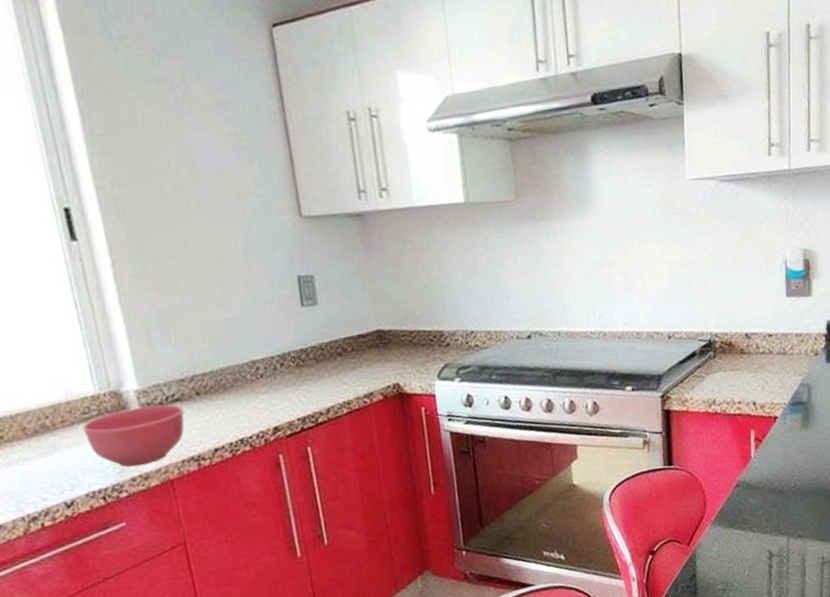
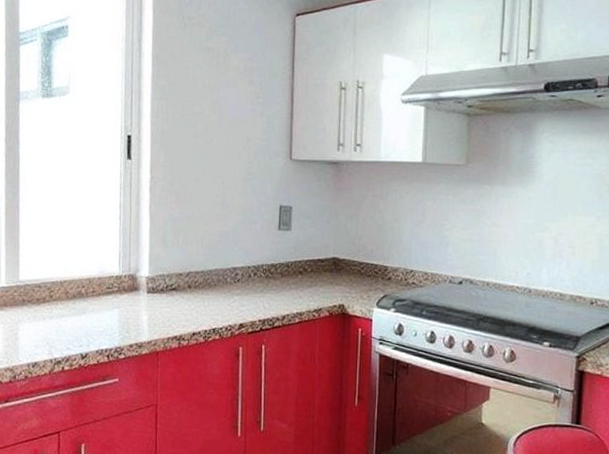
bowl: present [82,404,185,467] -> none [105,290,177,336]

